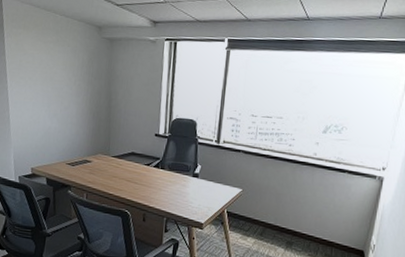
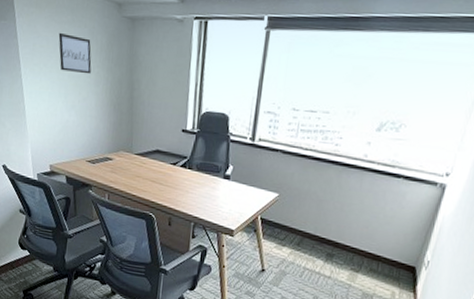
wall art: none [43,50,74,87] -> present [58,32,92,75]

